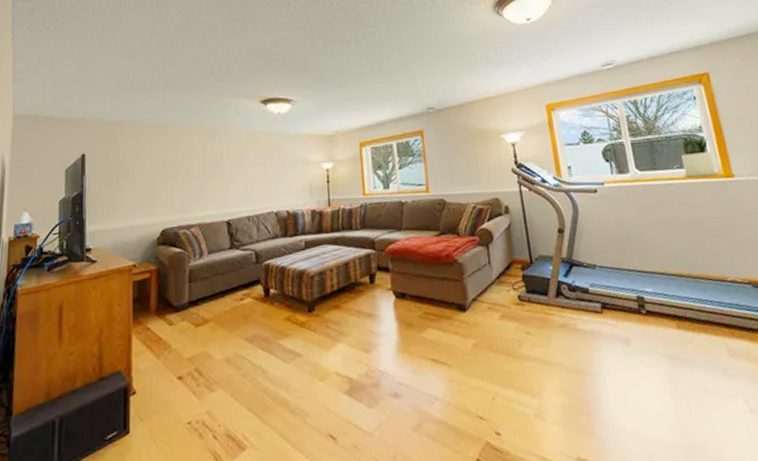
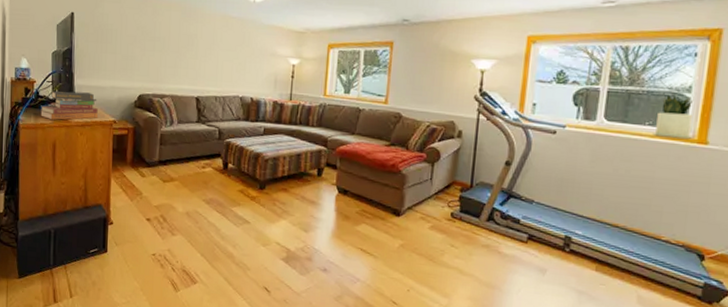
books: none [44,238,114,279] -> present [40,91,98,121]

